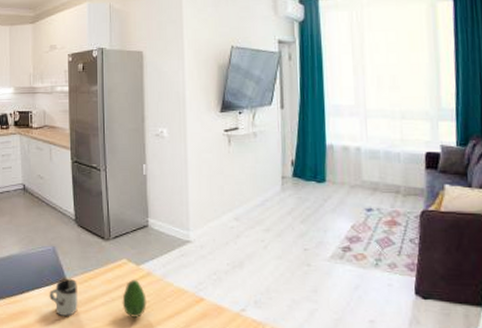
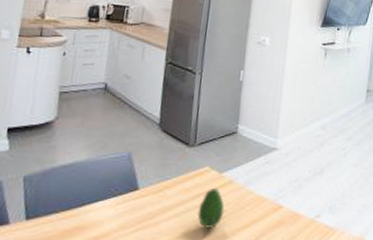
cup: present [49,278,78,317] -> none [114,187,151,231]

